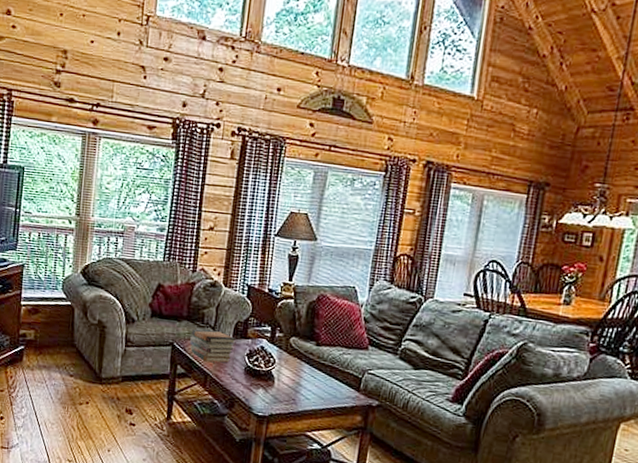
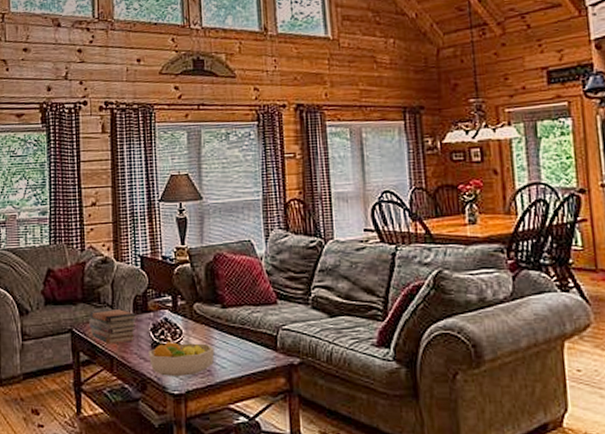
fruit bowl: none [240,367,302,402] -> present [149,341,215,377]

